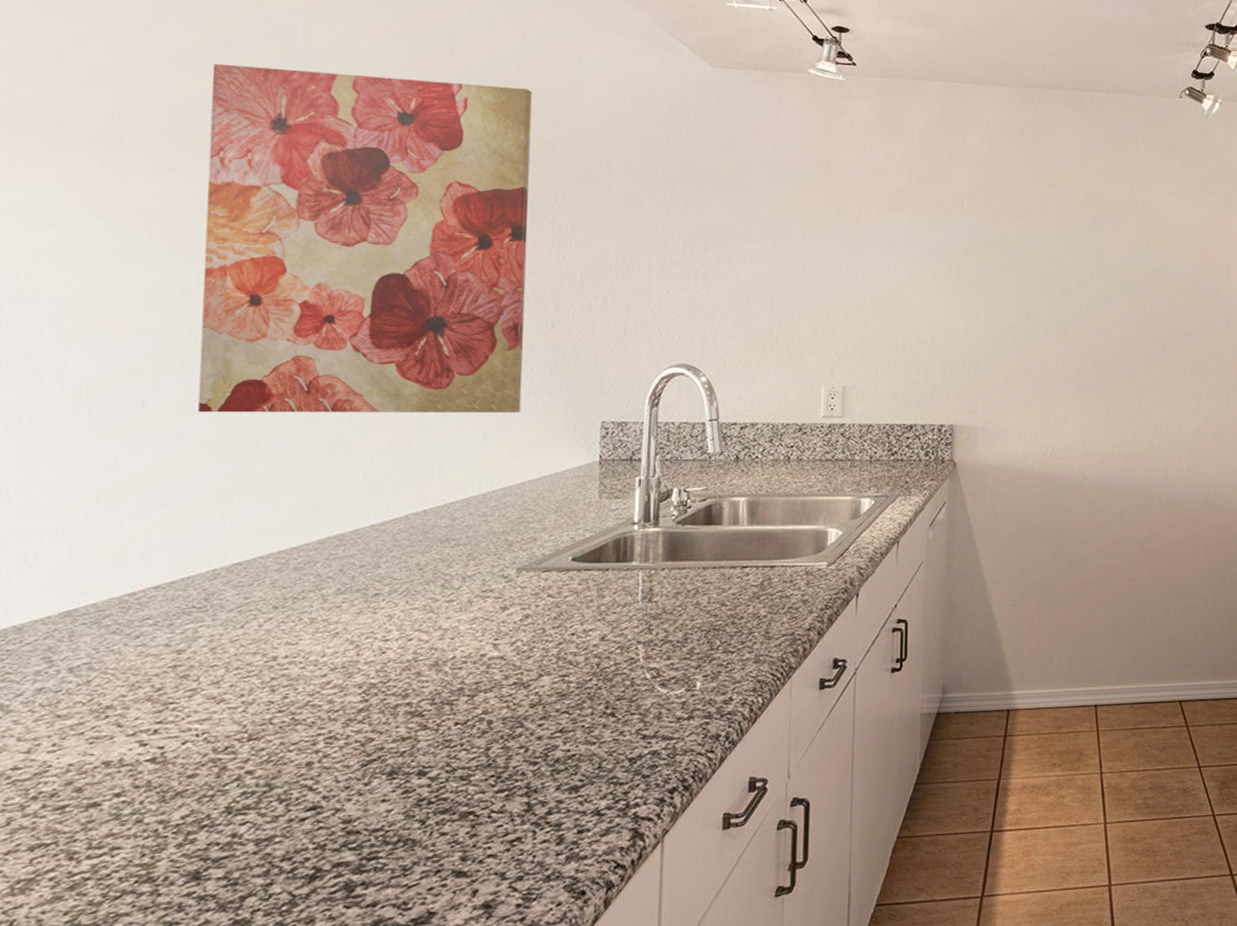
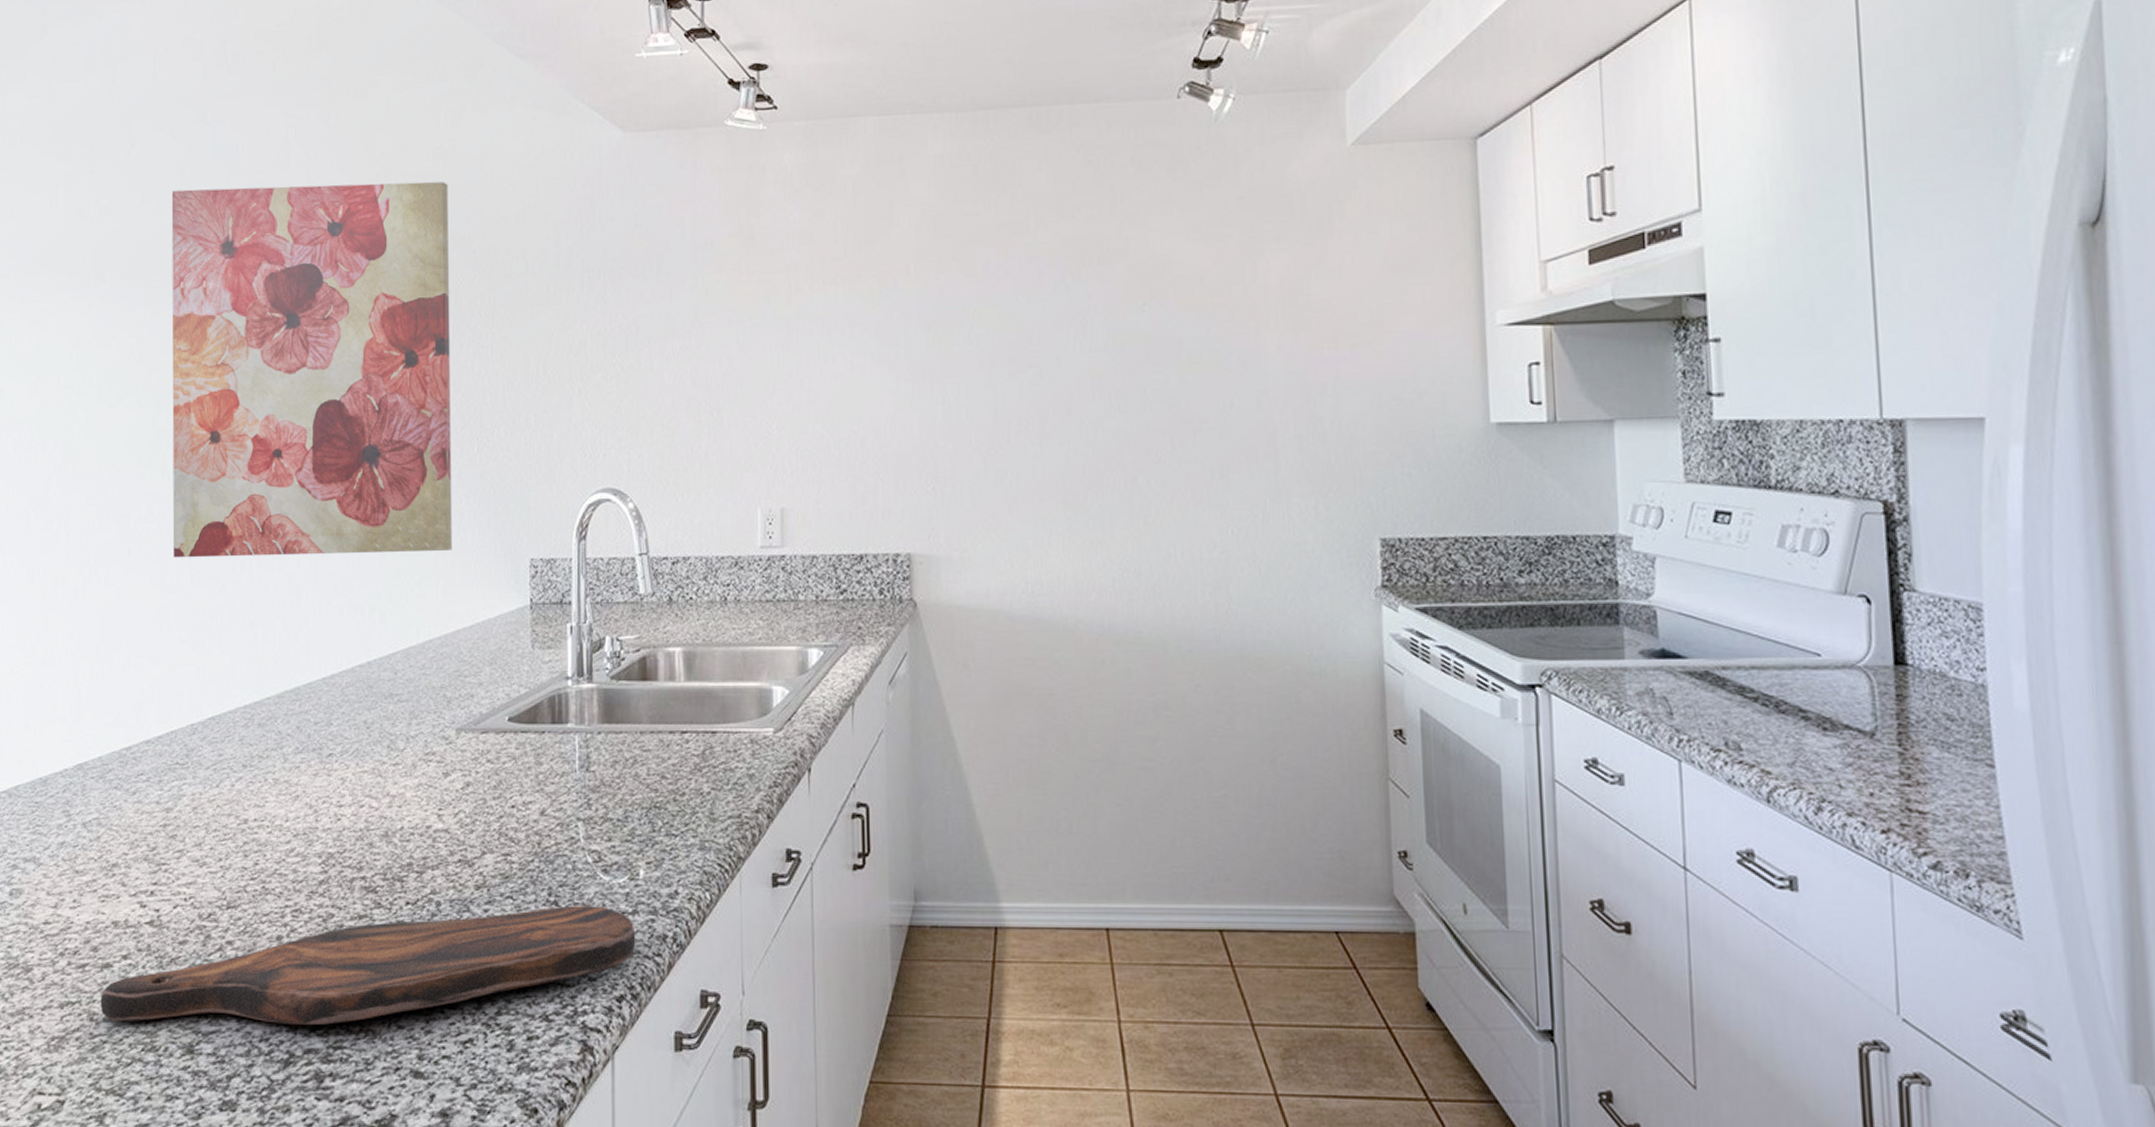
cutting board: none [83,714,690,859] -> present [100,905,636,1026]

